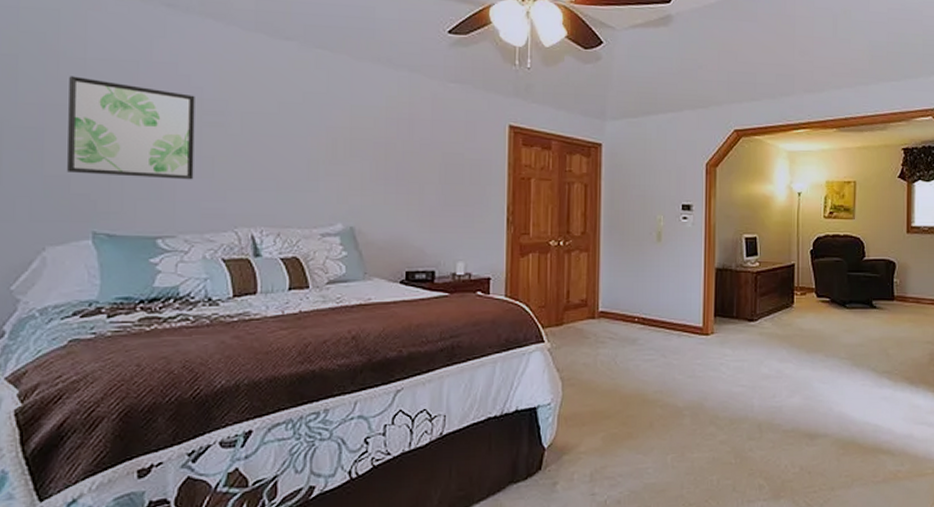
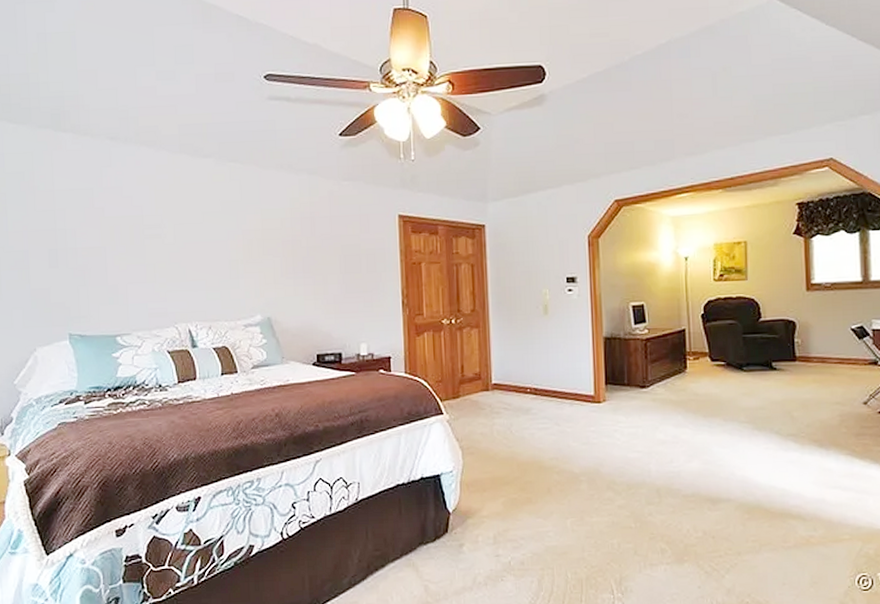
wall art: present [67,76,195,180] -> none [43,206,141,286]

